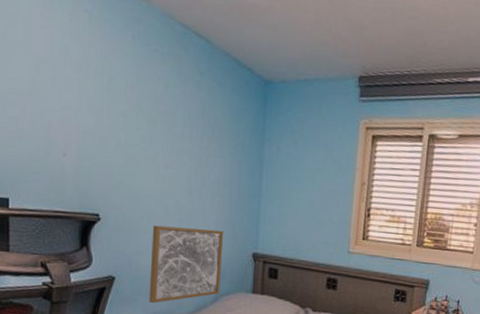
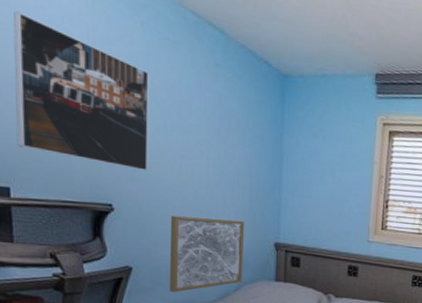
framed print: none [17,31,138,182] -> present [13,11,149,172]

